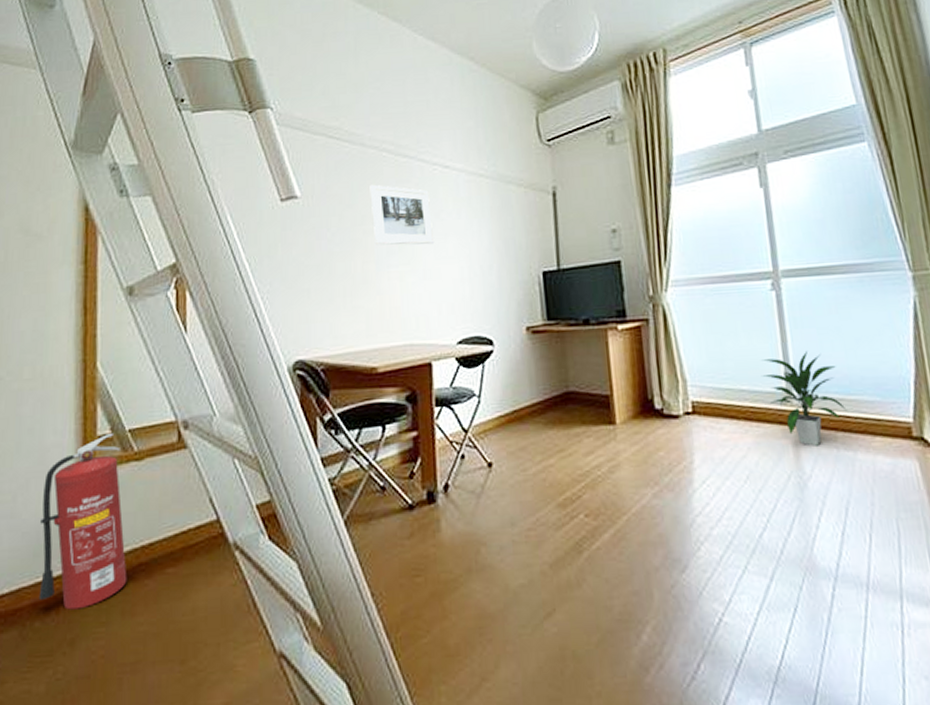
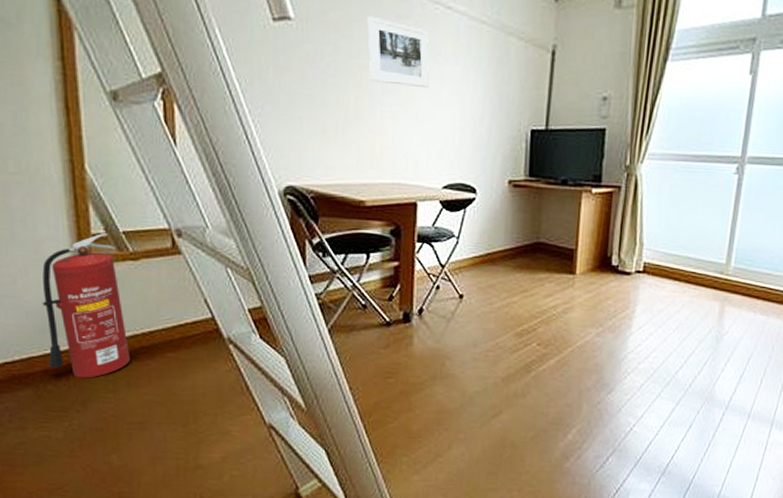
indoor plant: present [762,350,847,446] -> none [709,230,772,309]

